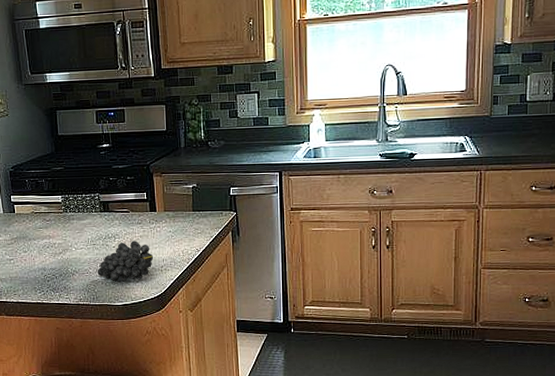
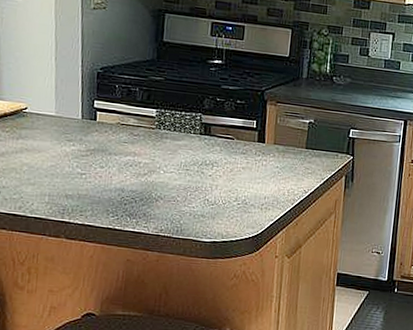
fruit: present [97,240,154,281] -> none [186,171,255,217]

